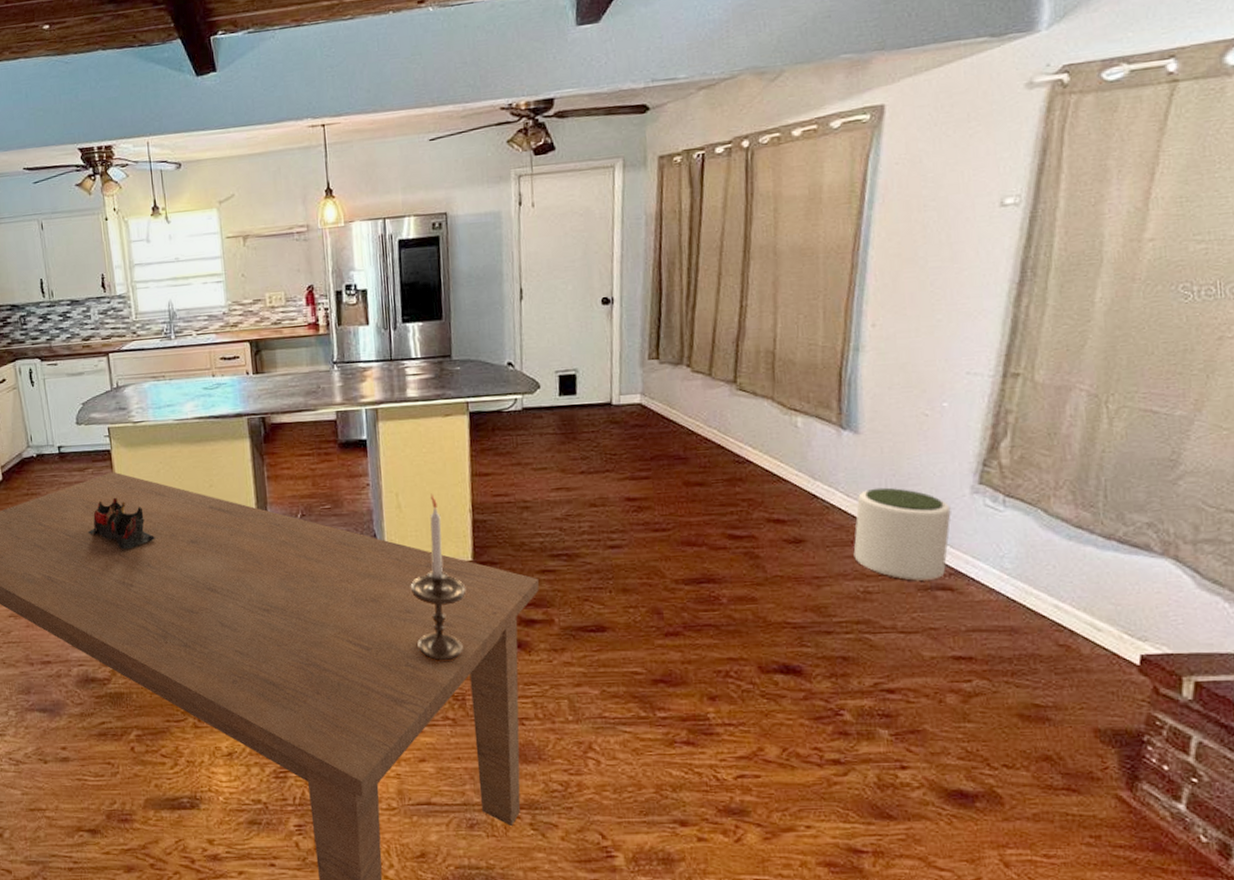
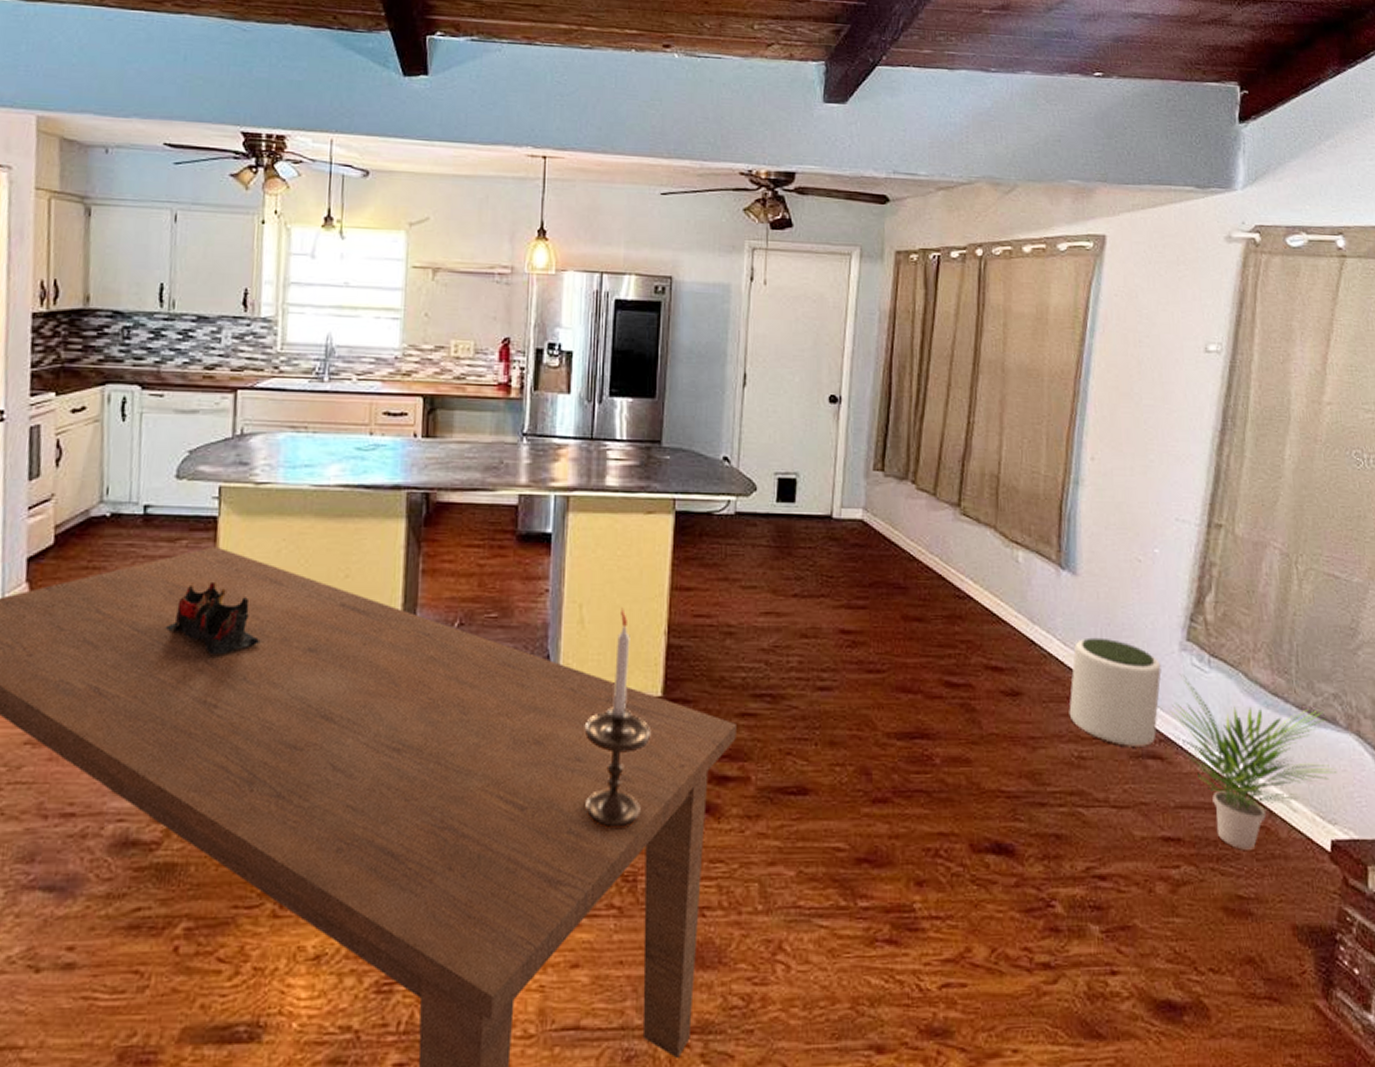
potted plant: none [960,514,1149,666] -> present [1170,673,1337,850]

